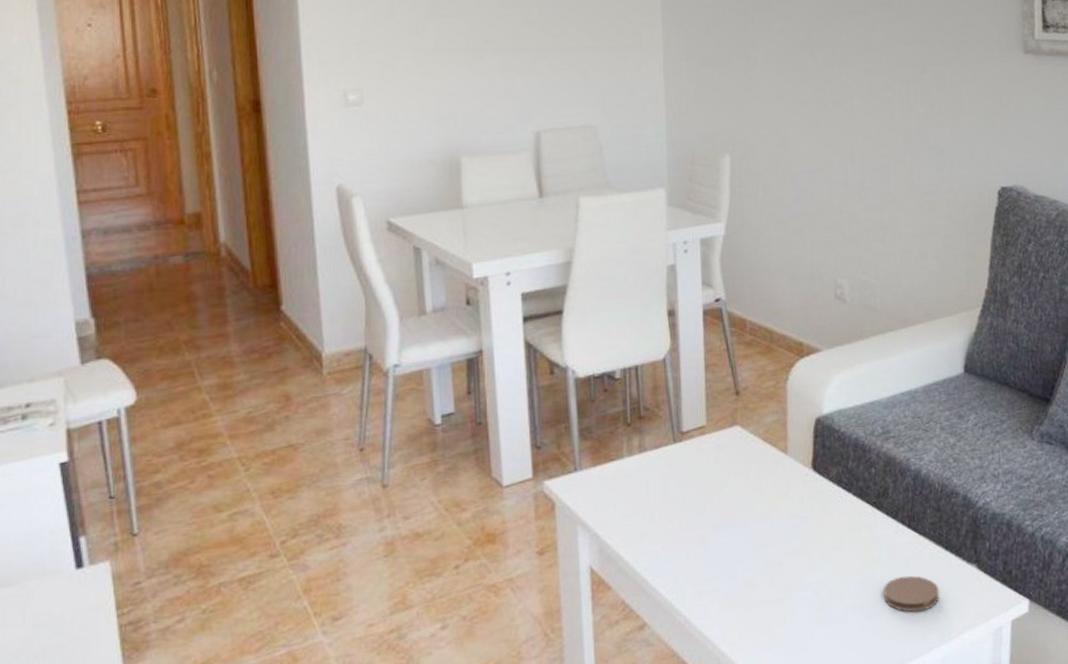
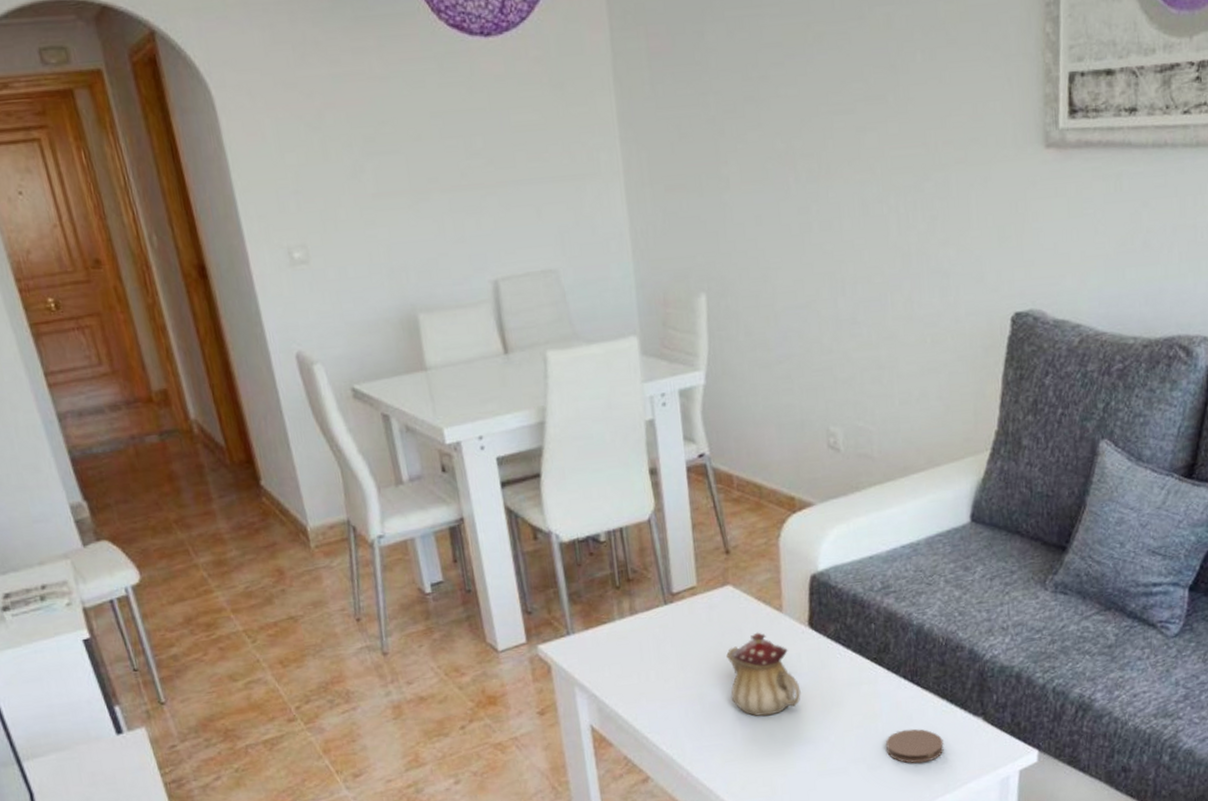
teapot: none [730,473,802,560] -> present [725,632,801,716]

